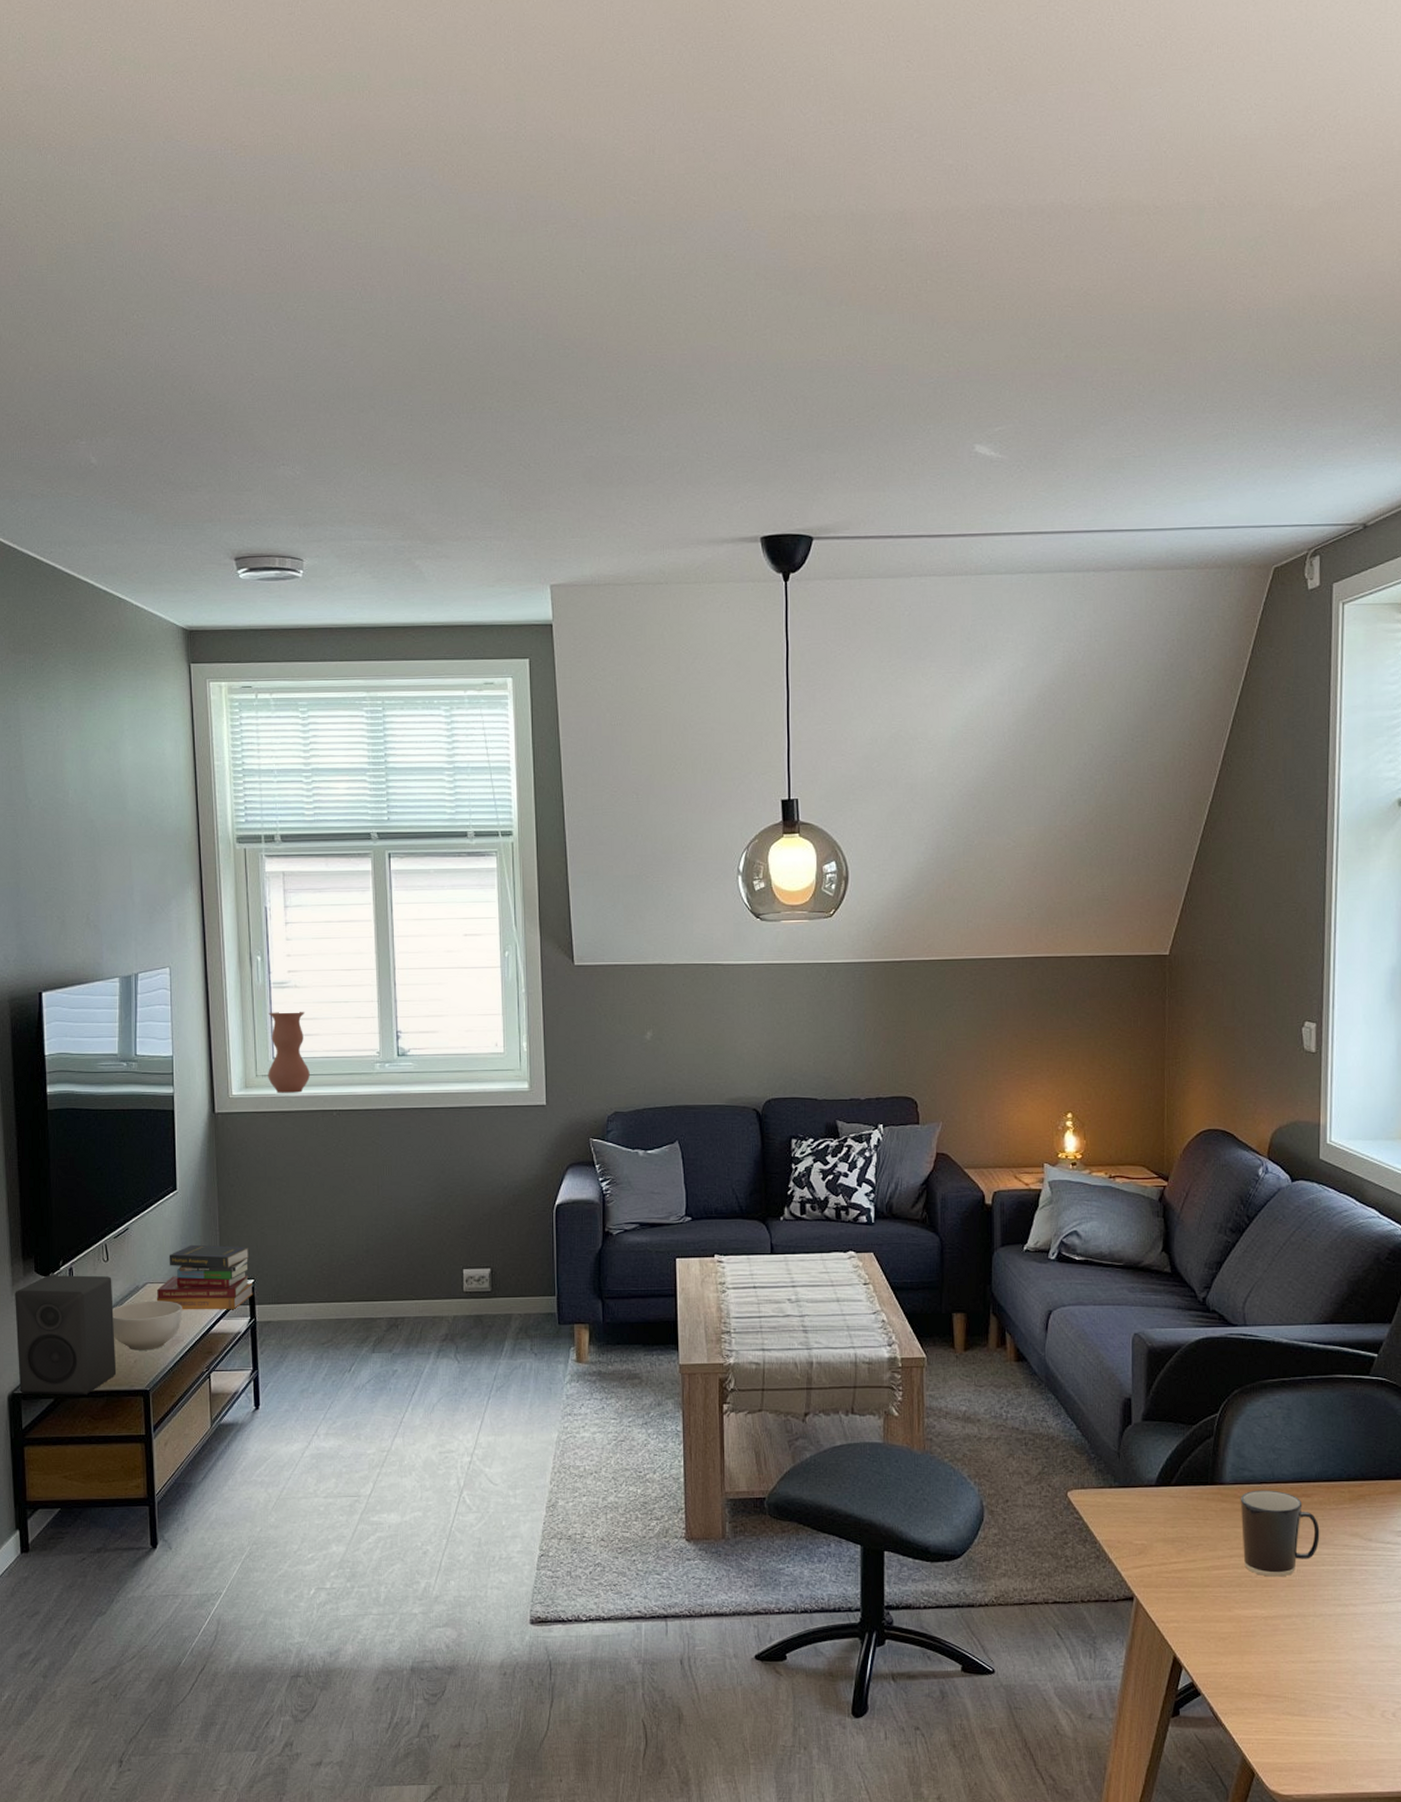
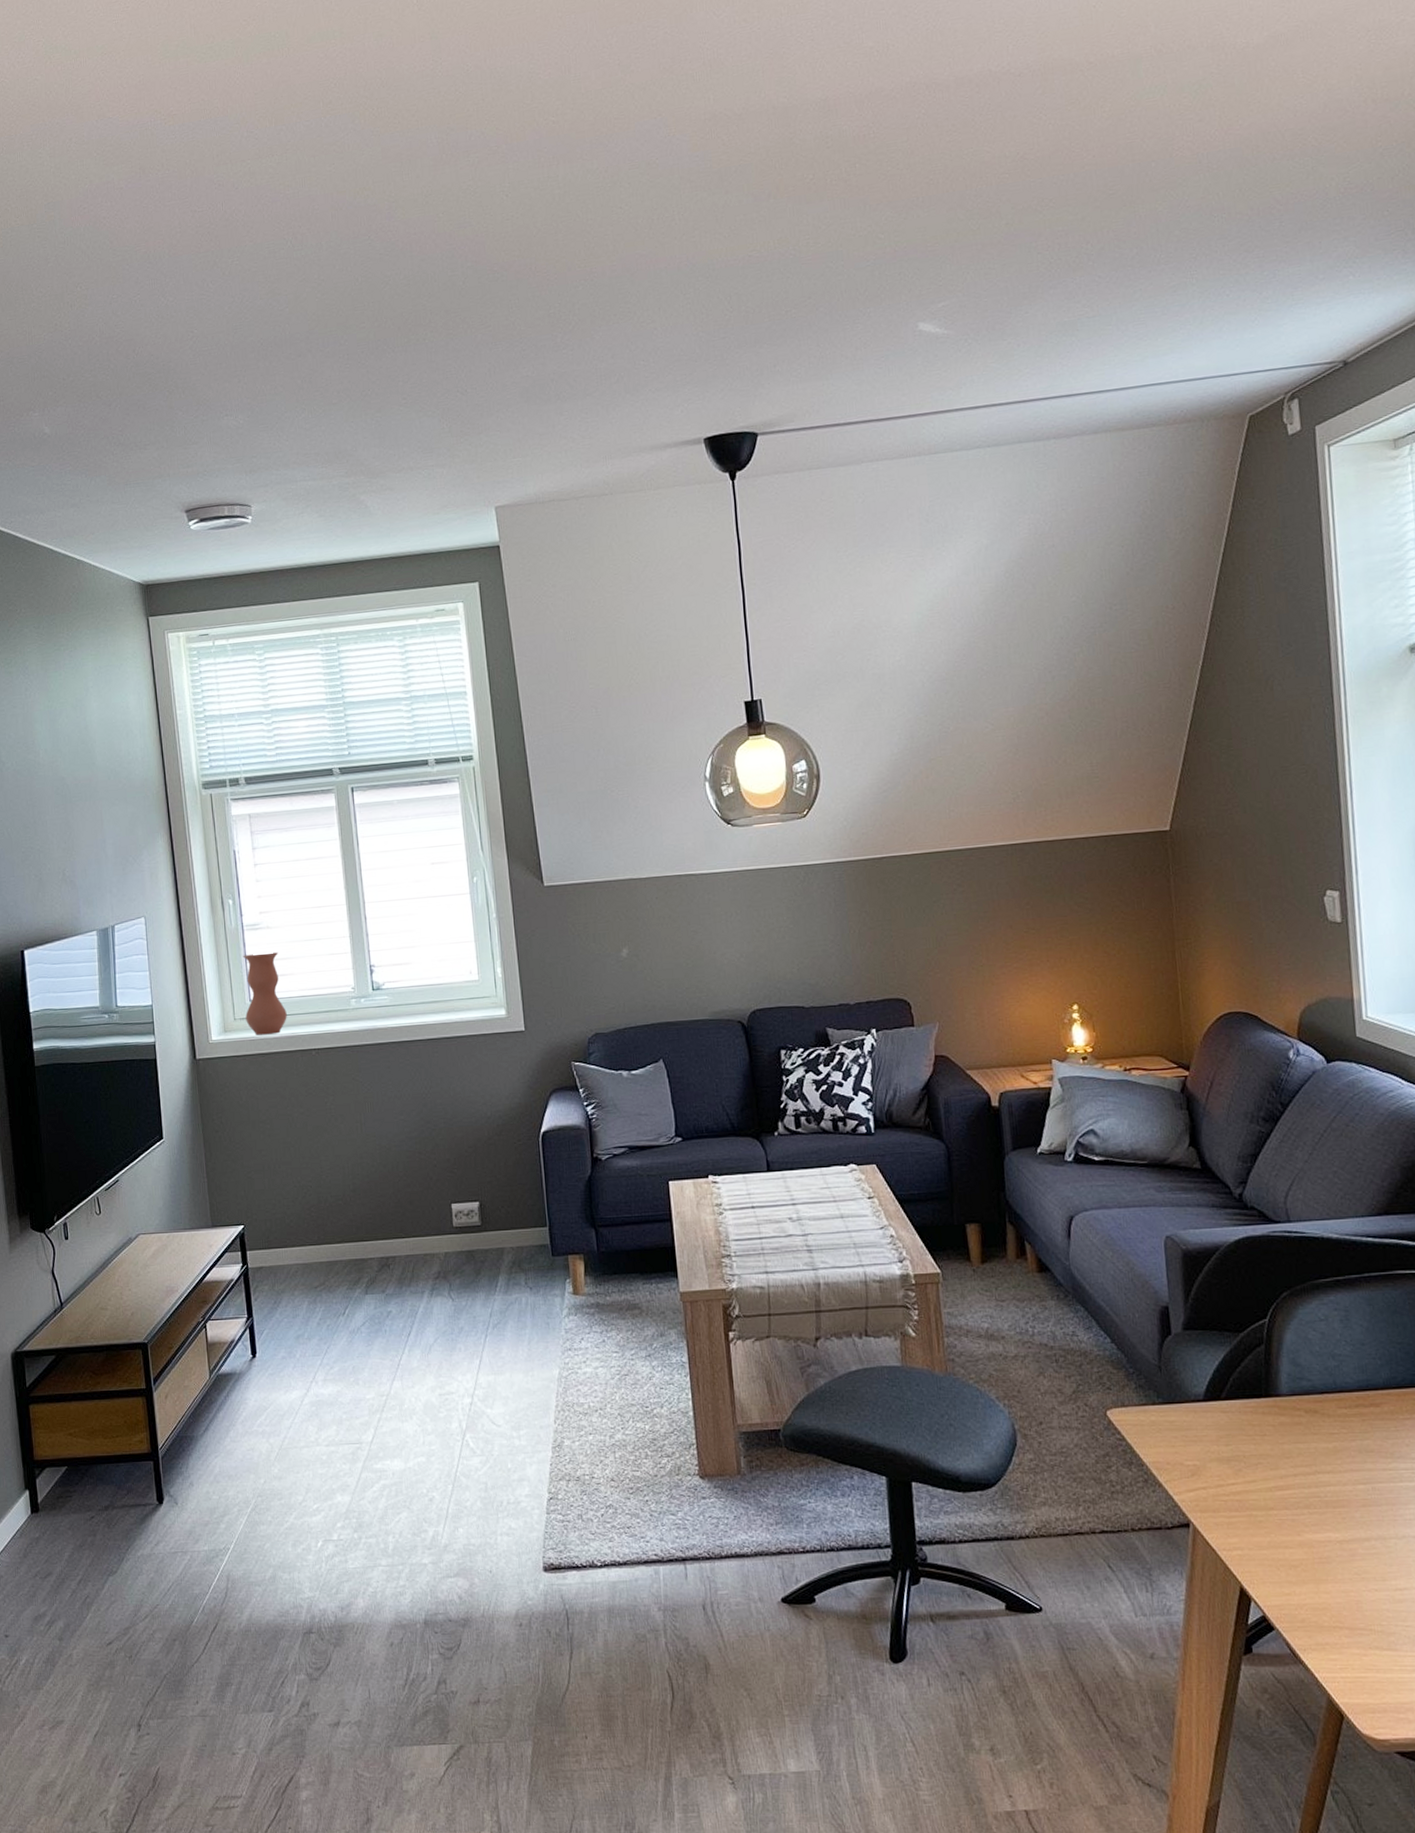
speaker: present [15,1275,117,1395] -> none [13,1229,115,1352]
bowl: present [112,1300,182,1351] -> none [107,1251,176,1303]
books: present [156,1244,254,1310] -> none [149,1192,244,1259]
mug: present [1240,1490,1320,1577] -> none [1300,1400,1395,1496]

